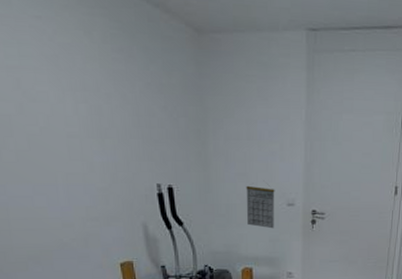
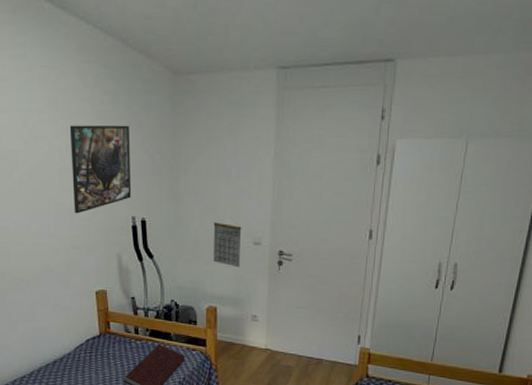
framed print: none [75,86,155,184] -> present [69,125,132,214]

